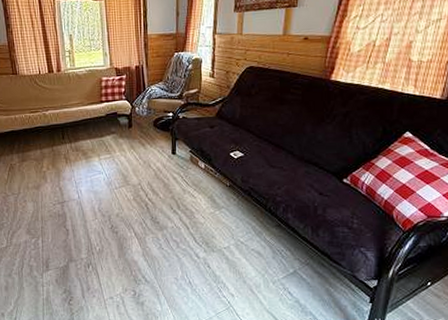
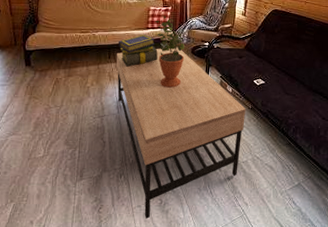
coffee table: none [70,120,224,311] -> present [116,46,246,219]
stack of books: none [71,109,116,147] -> present [119,34,158,67]
potted plant: none [109,85,146,167] -> present [155,15,185,88]

